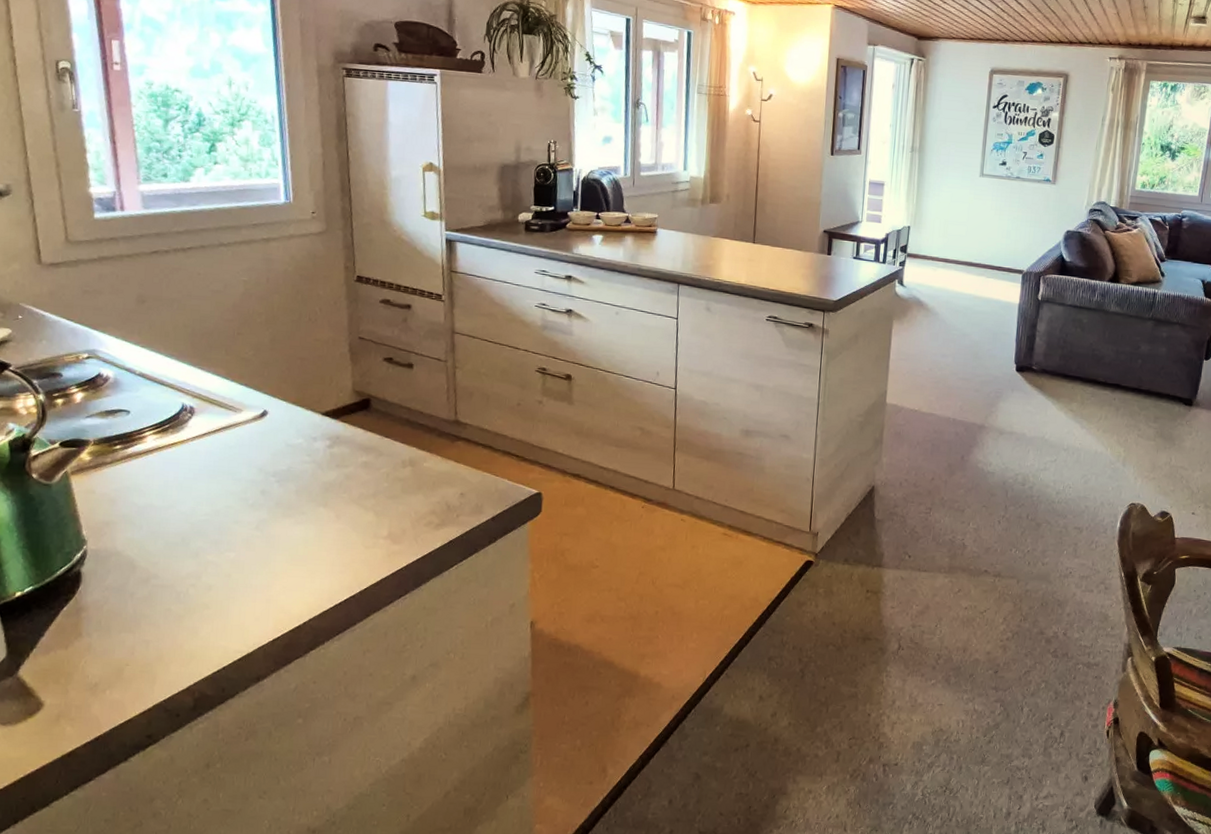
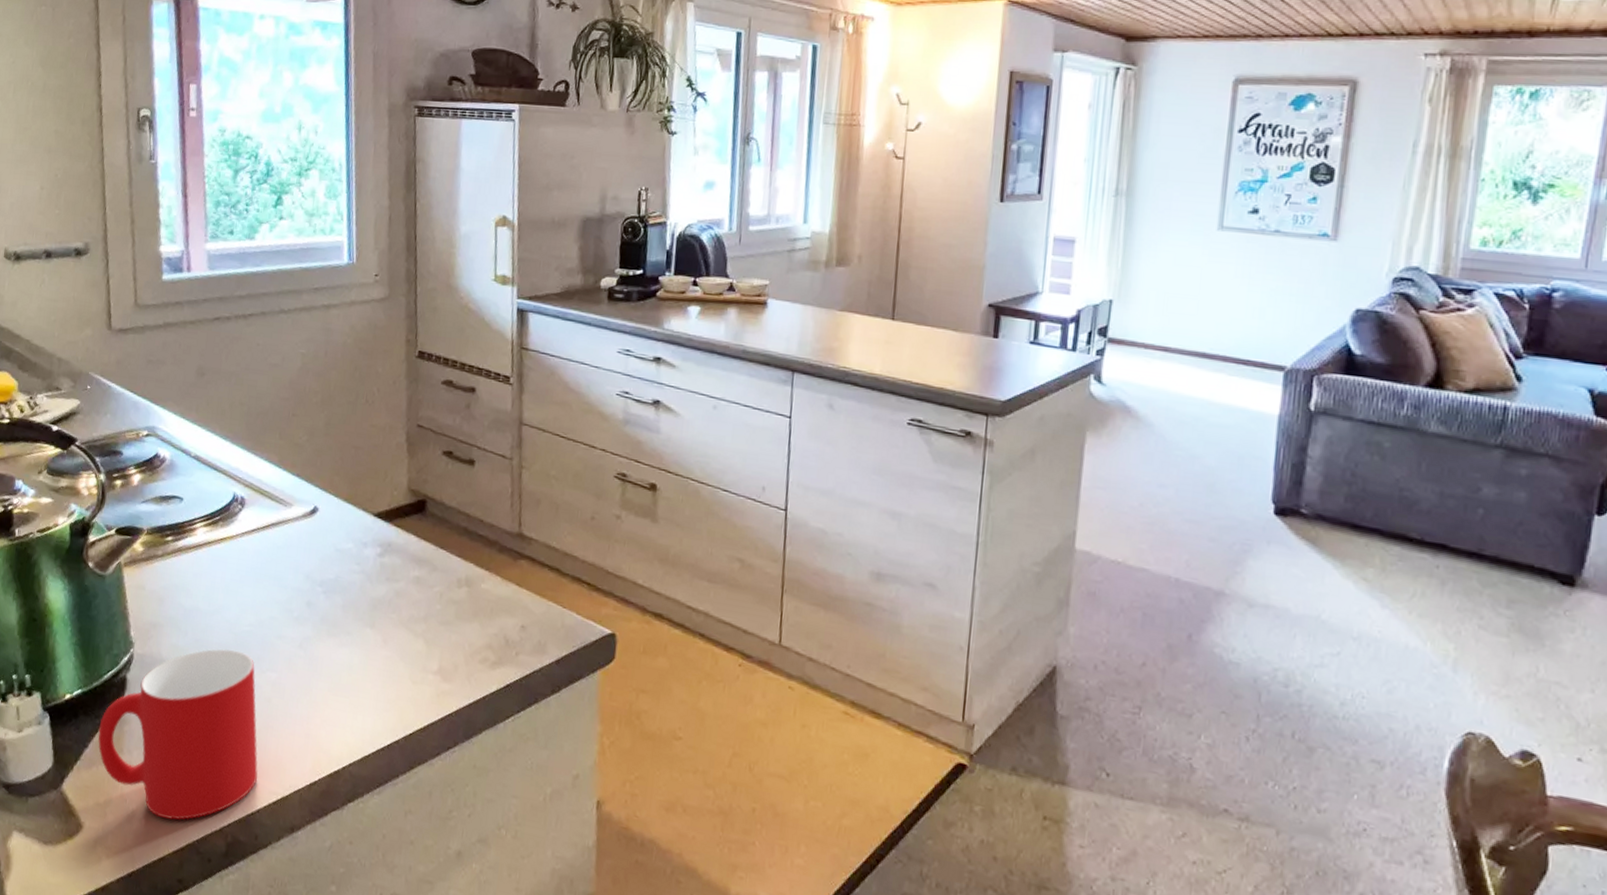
cup: none [54,537,222,687] -> present [98,649,258,820]

